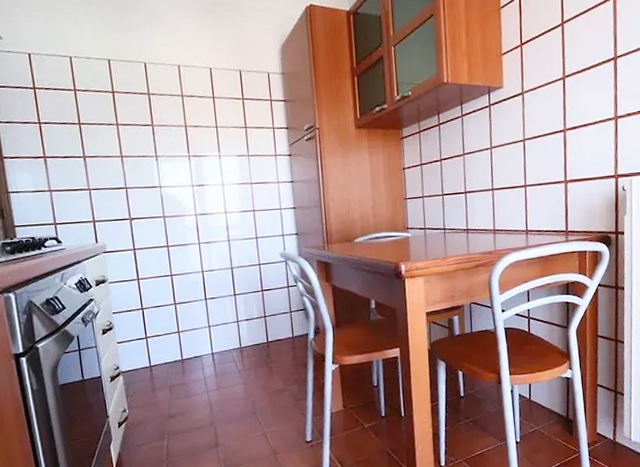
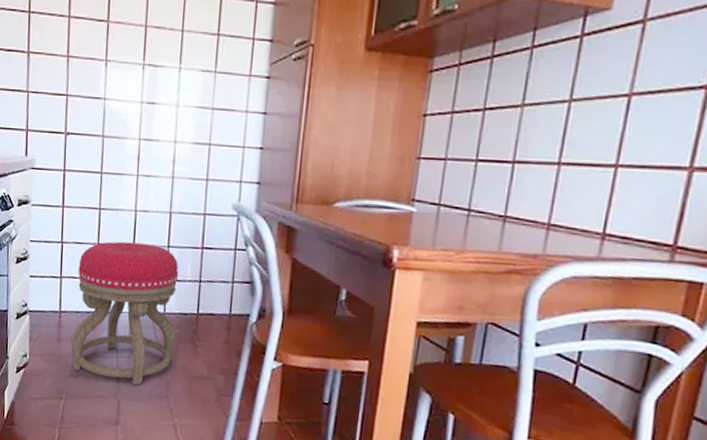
stool: none [160,295,253,413] -> present [71,241,179,386]

